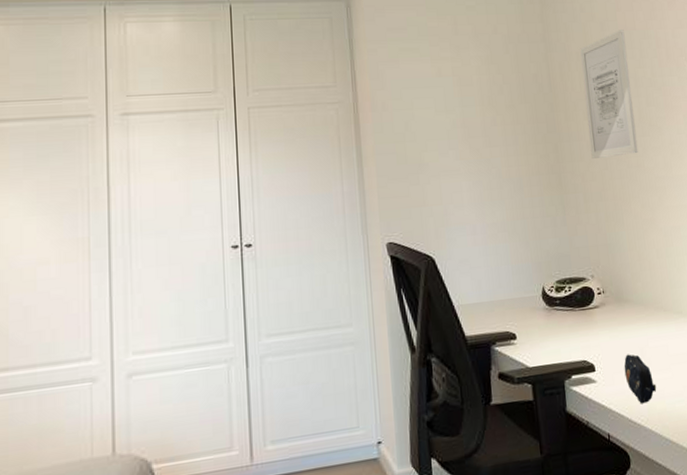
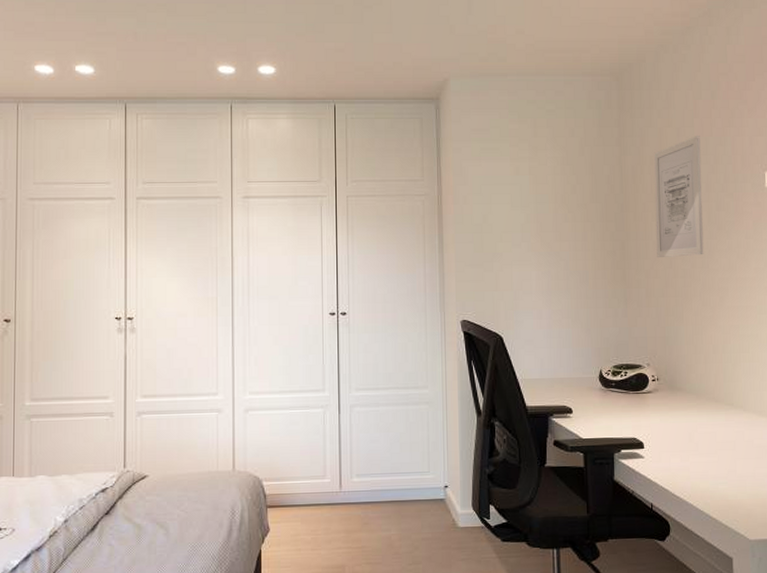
pencil case: present [624,354,657,404] -> none [671,436,702,482]

